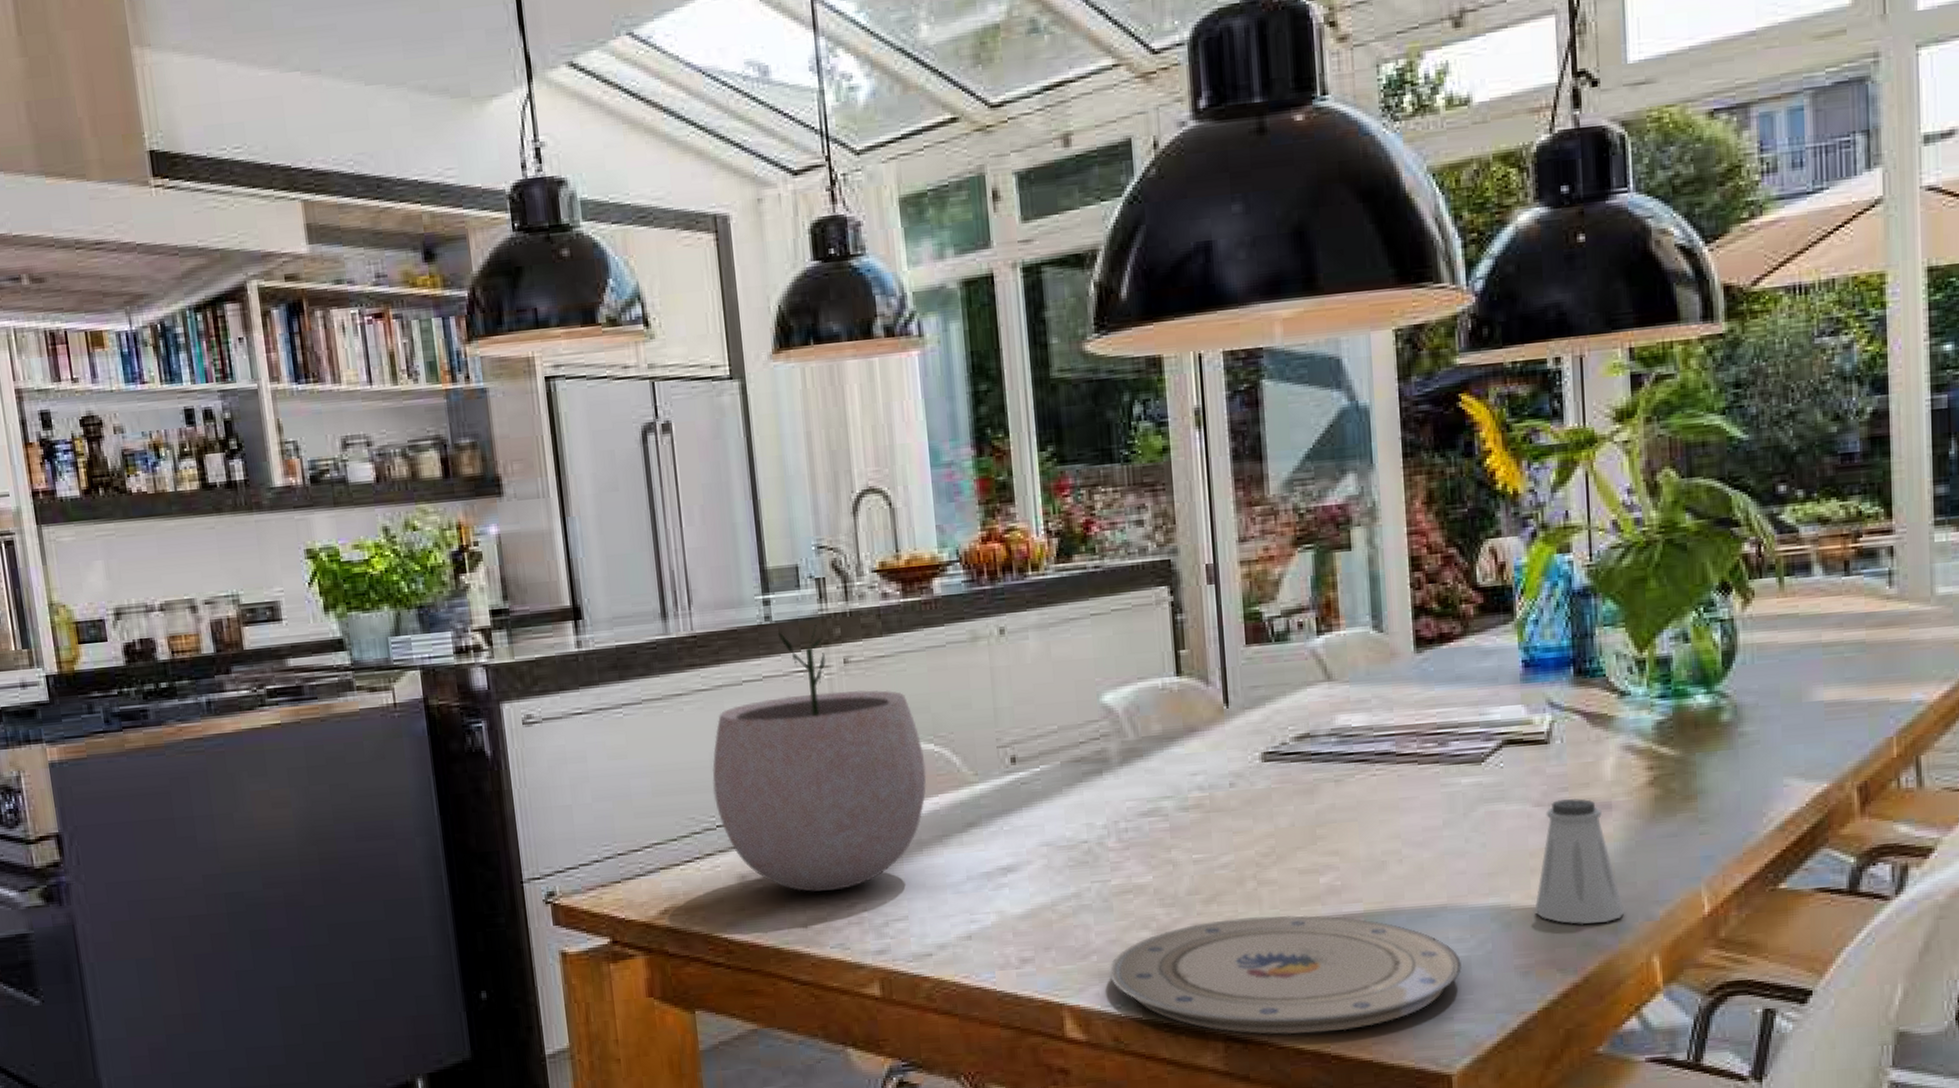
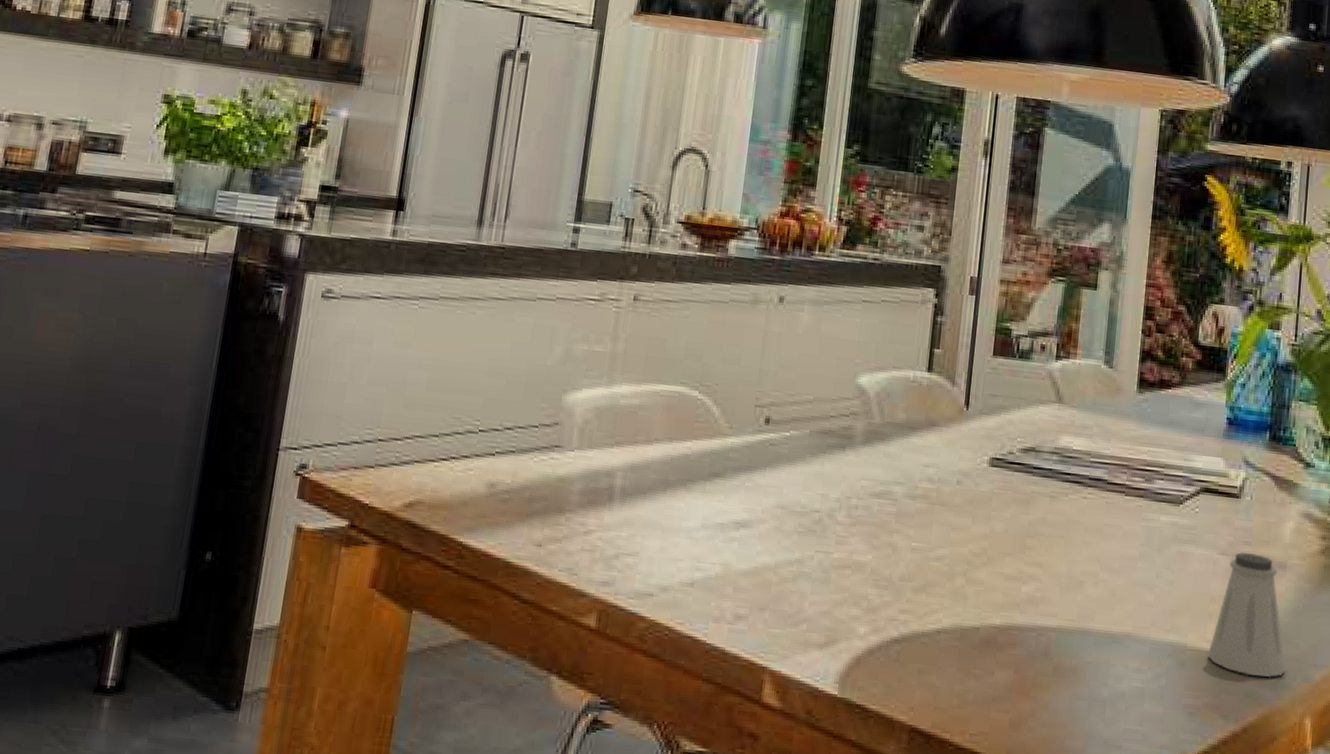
plant pot: present [712,625,927,892] -> none [483,259,688,515]
plate: present [1108,915,1462,1035] -> none [814,610,1136,742]

